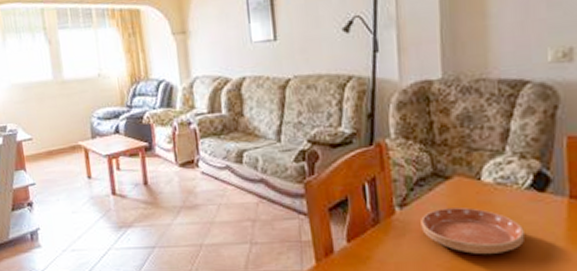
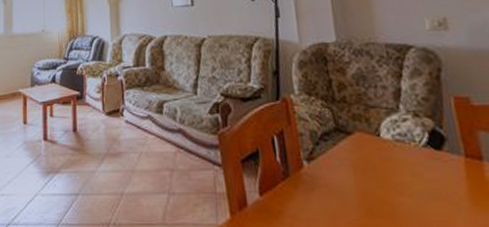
saucer: present [421,207,524,255] -> none [328,163,429,214]

